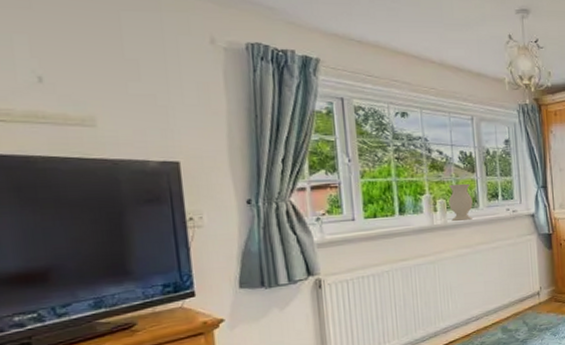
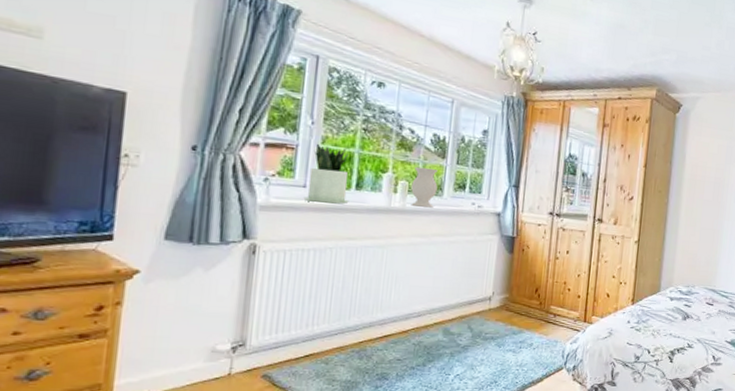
planter: none [354,178,396,234] -> present [303,143,349,205]

